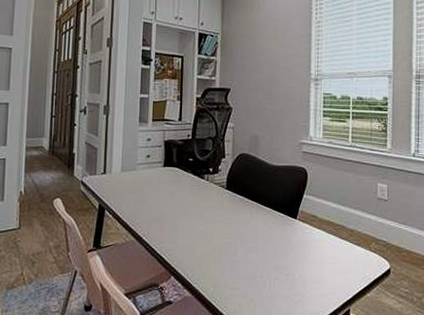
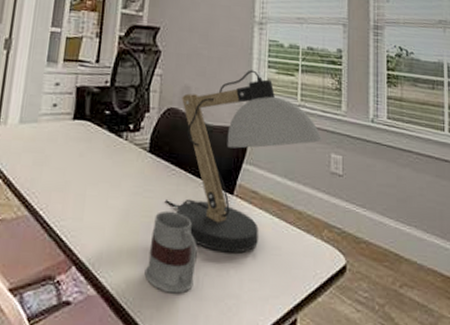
mug: none [228,233,269,294] -> present [144,210,197,294]
desk lamp: none [241,119,371,263] -> present [164,70,323,253]

